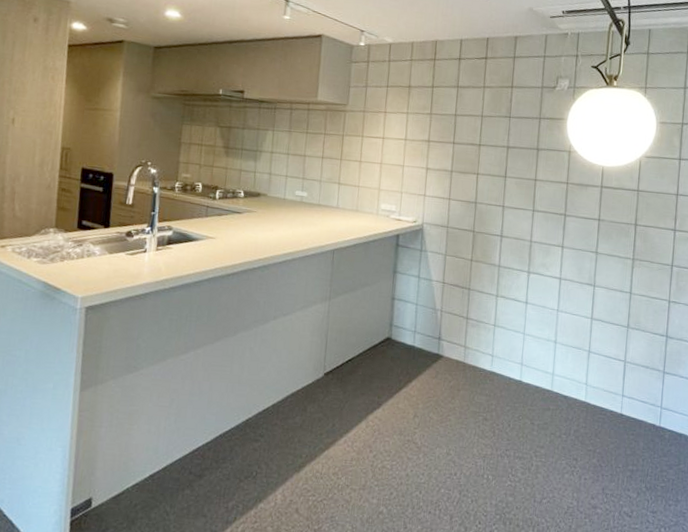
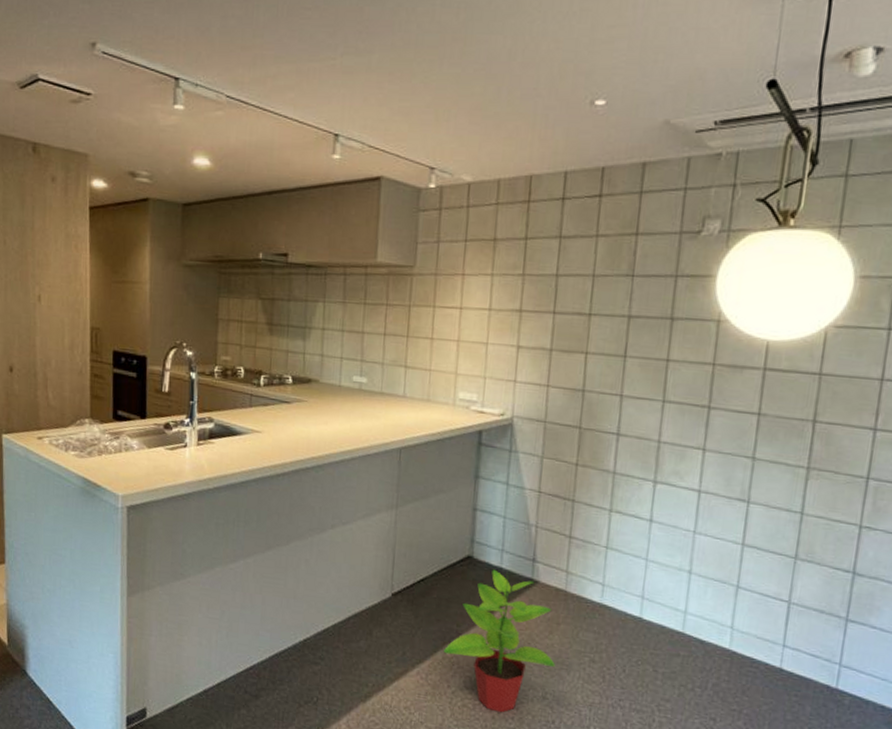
potted plant: none [367,348,457,470] -> present [444,569,555,713]

